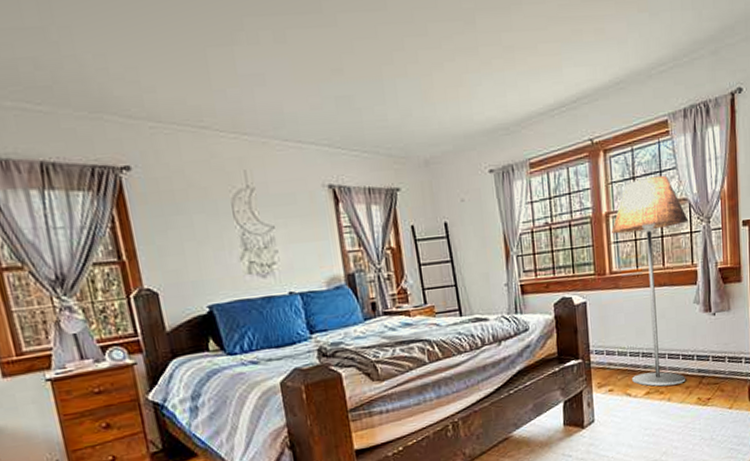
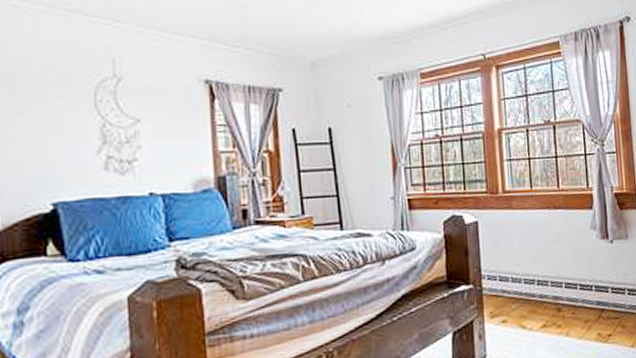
floor lamp: present [612,175,689,387] -> none [504,95,584,319]

